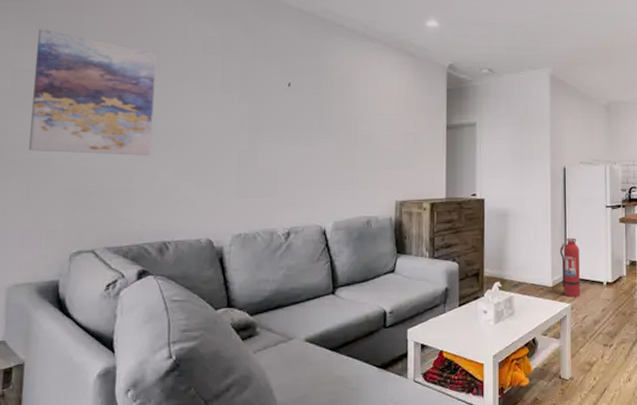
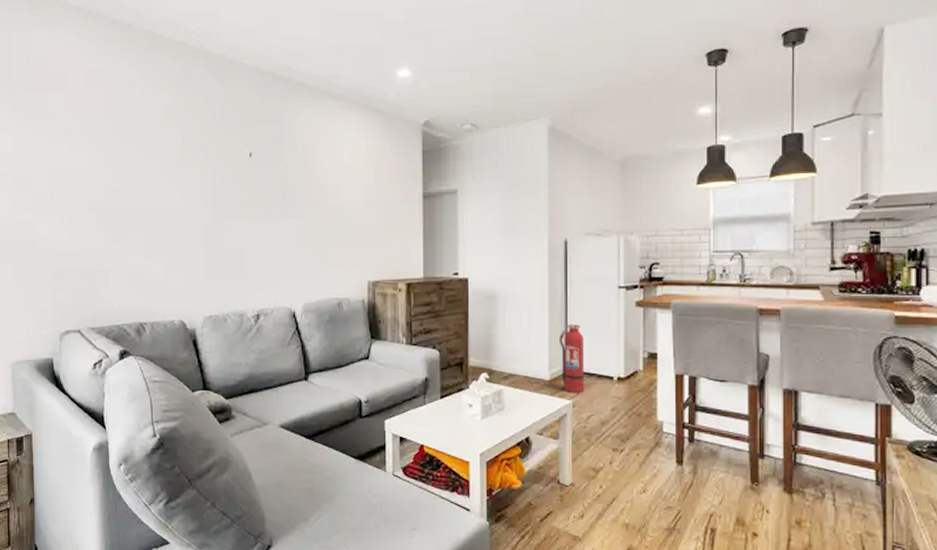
wall art: present [29,28,157,156] -> none [13,109,122,236]

